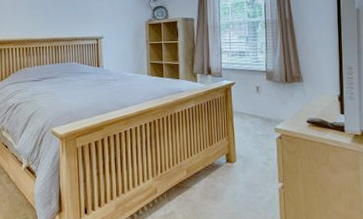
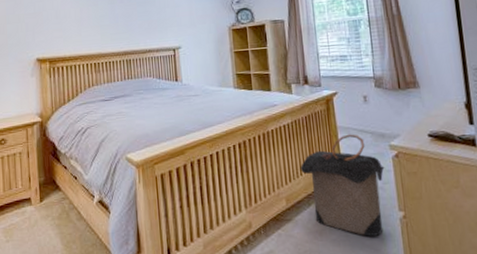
laundry hamper: none [200,118,270,202] -> present [300,134,385,236]

